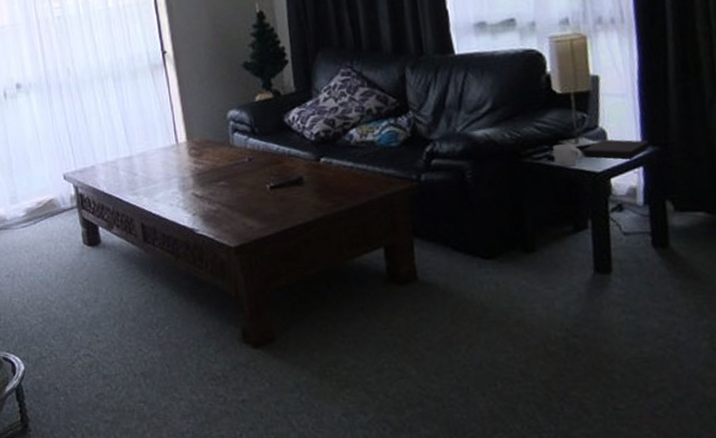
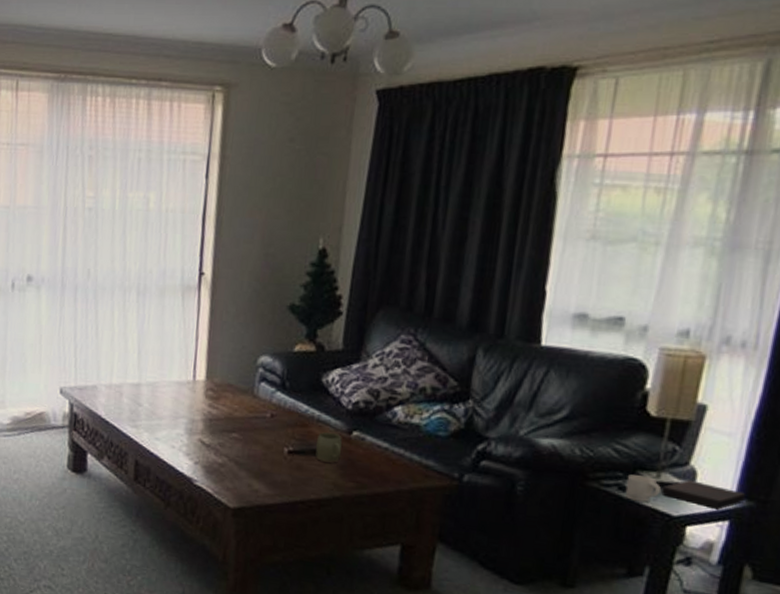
mug: none [292,163,315,190] -> present [315,432,343,463]

